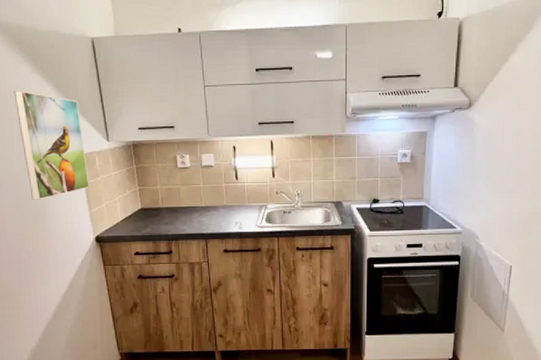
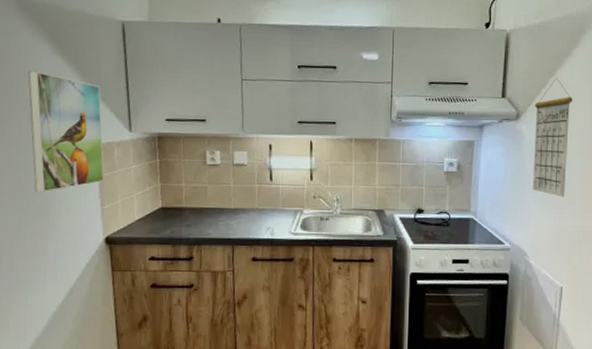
calendar: none [484,64,526,182] -> present [532,78,573,197]

